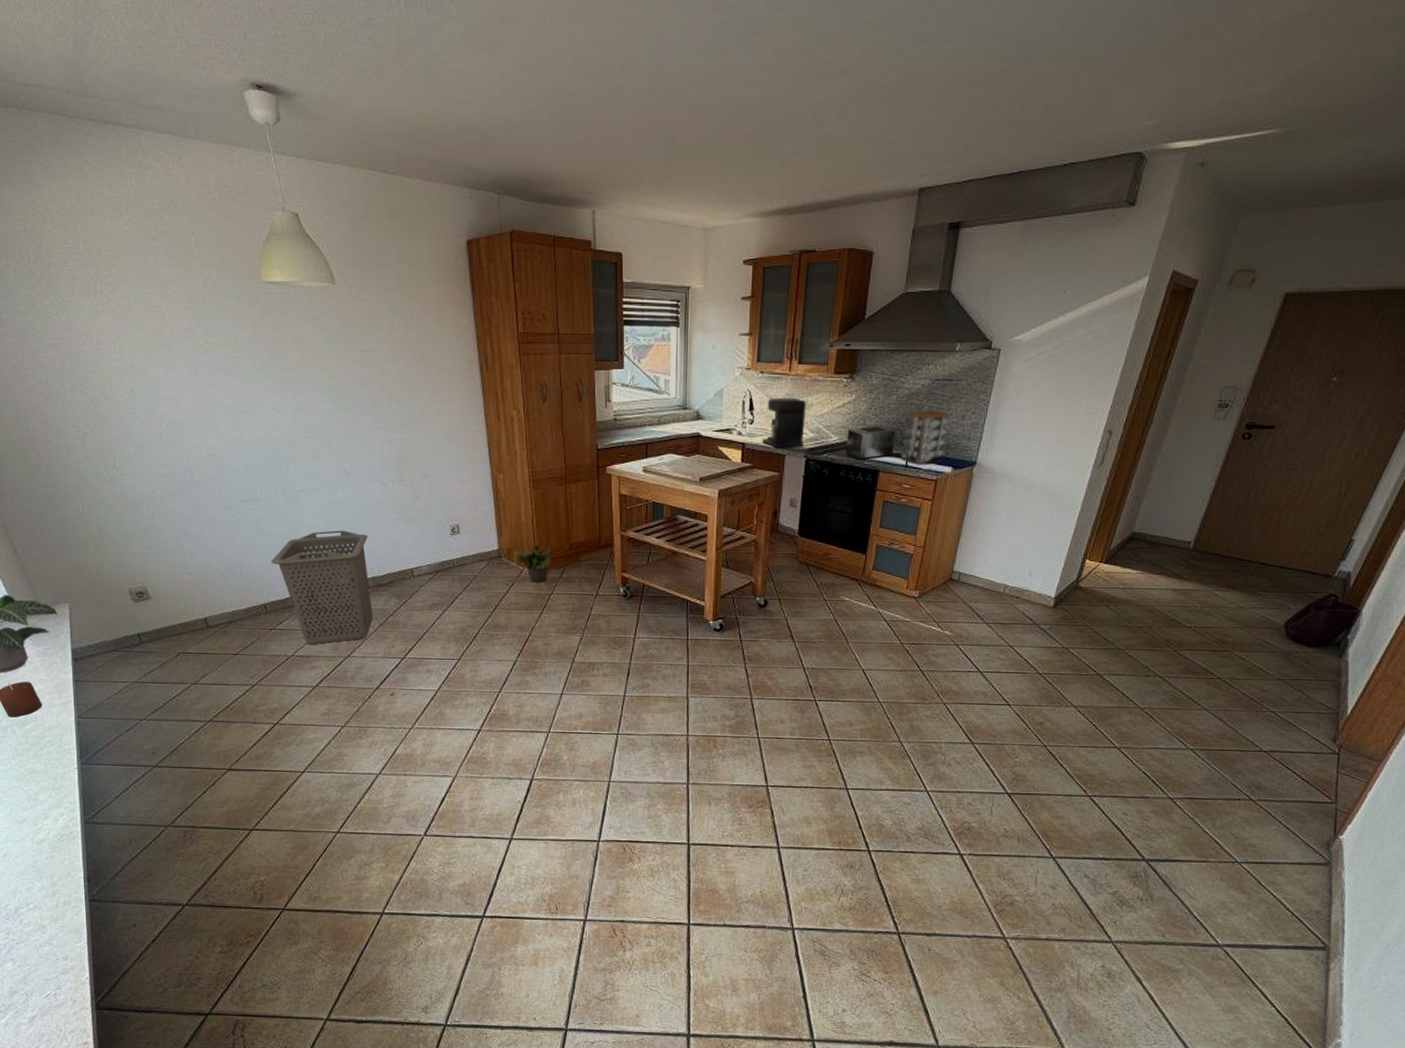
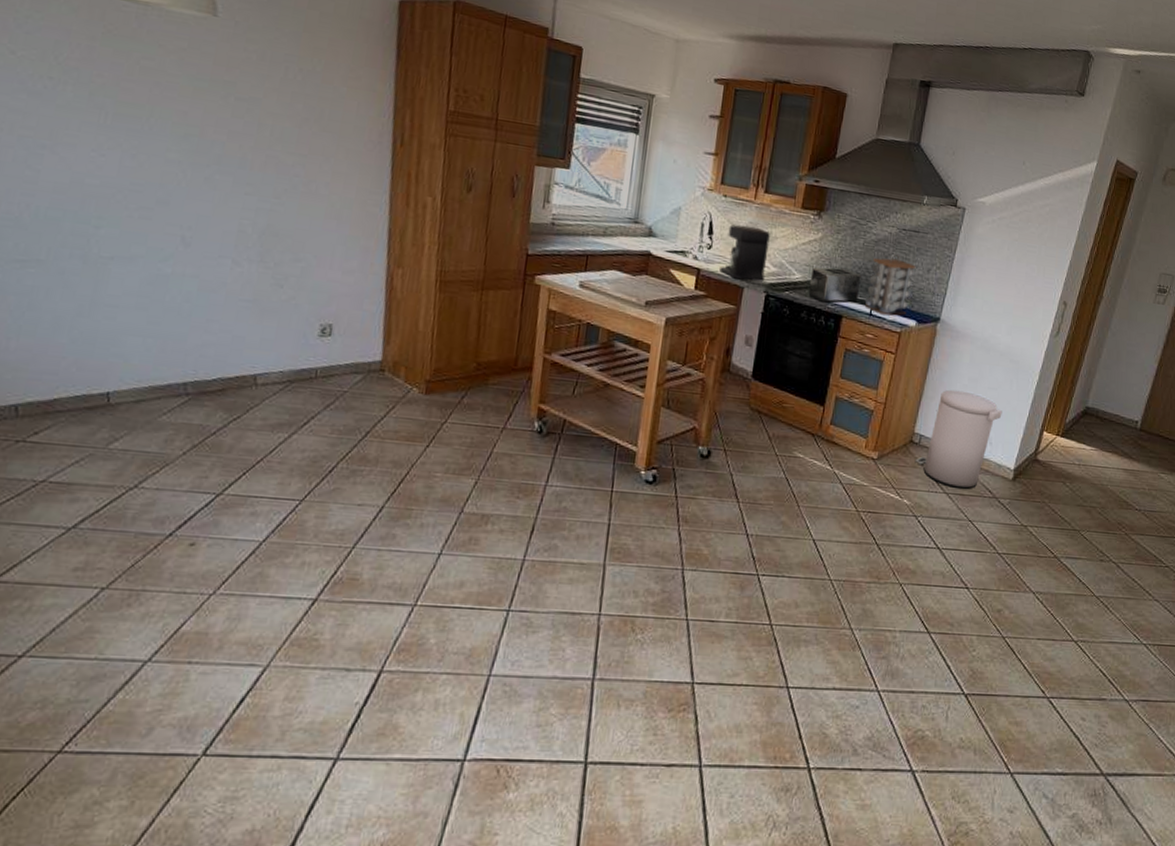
laundry basket: present [271,530,374,645] -> none [41,313,199,468]
potted plant: present [513,544,552,583] -> none [400,358,453,408]
pedal bin: none [954,528,1042,619] -> present [915,389,1002,490]

